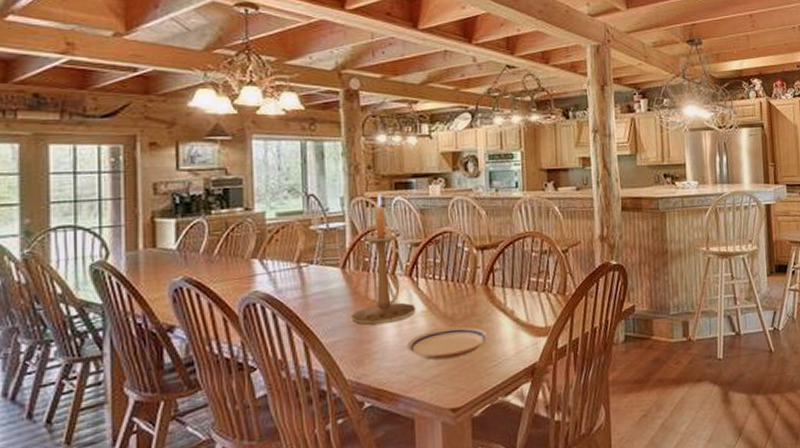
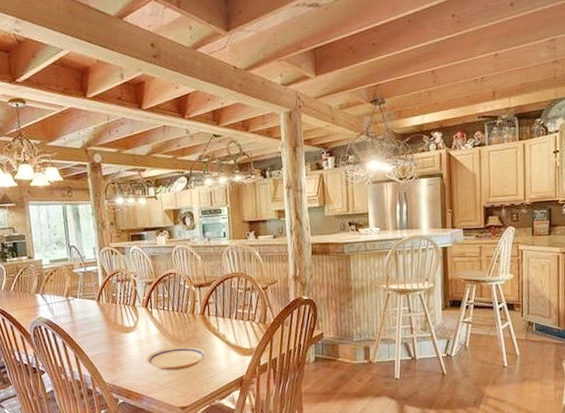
candlestick: present [352,194,415,325] -> none [106,244,151,343]

